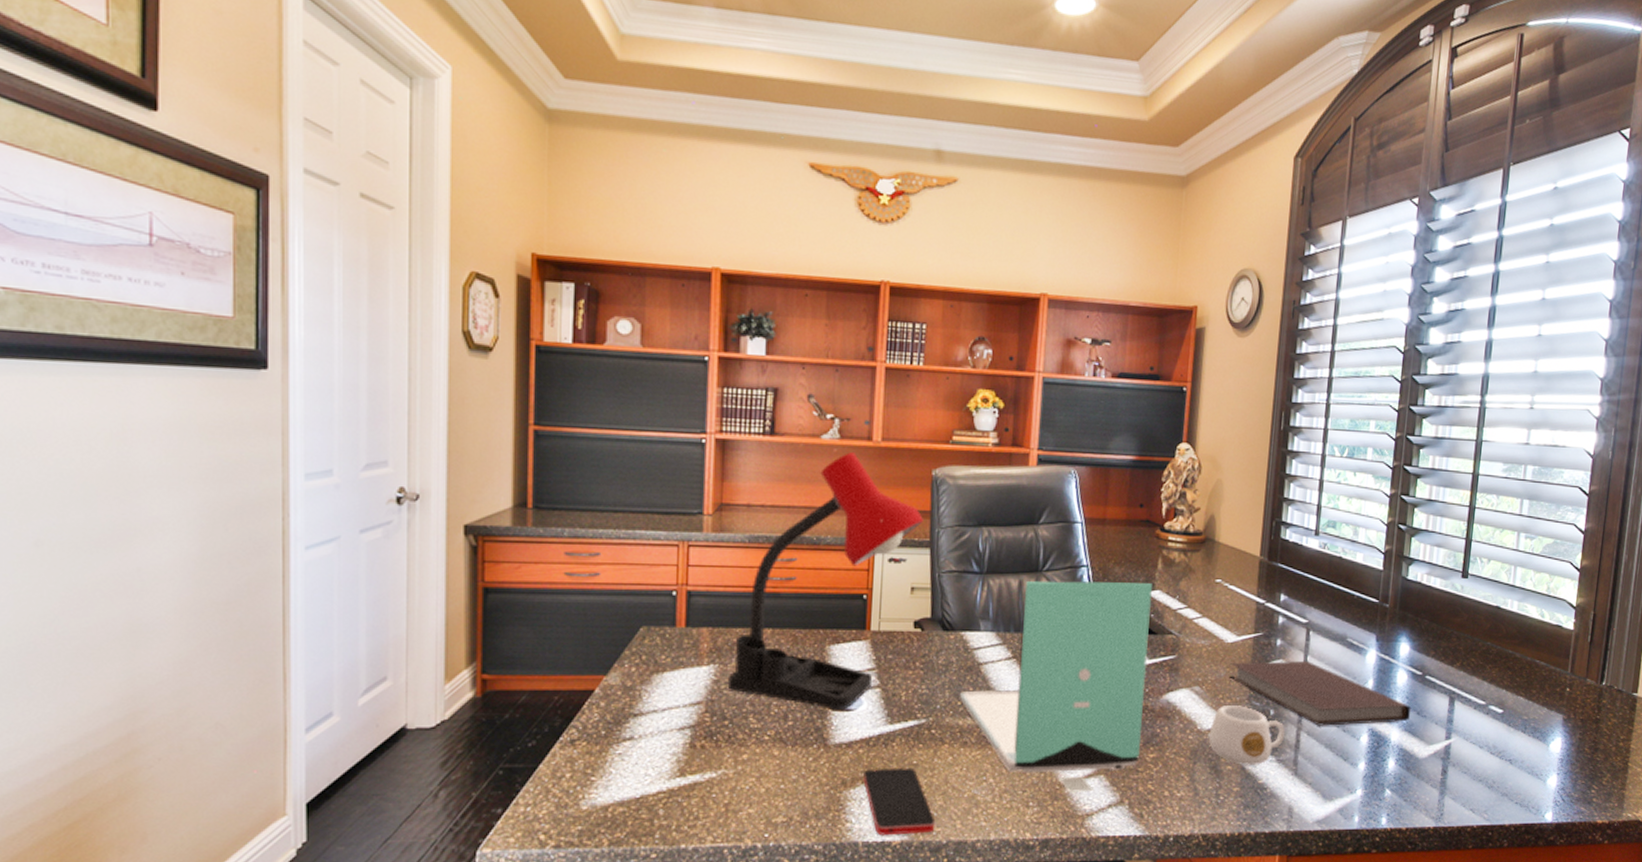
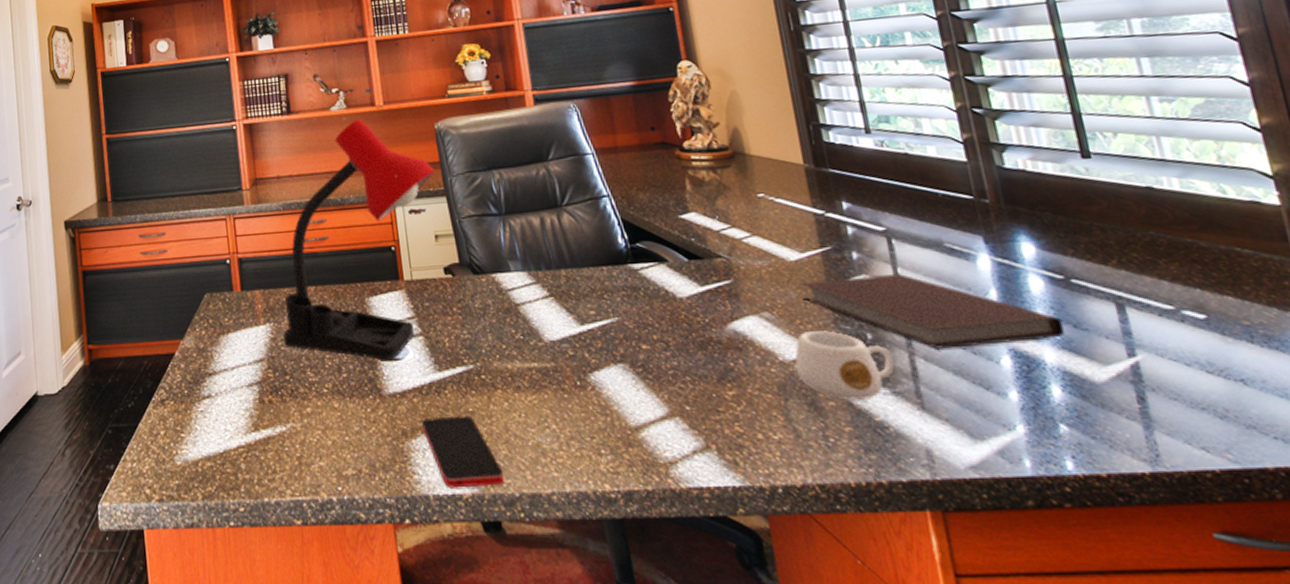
laptop: present [959,580,1152,792] -> none [502,206,717,438]

